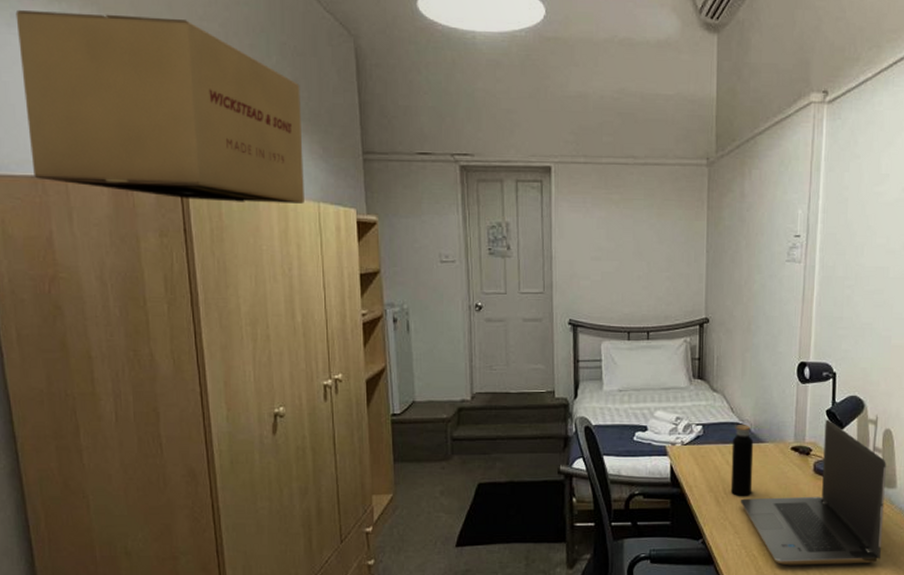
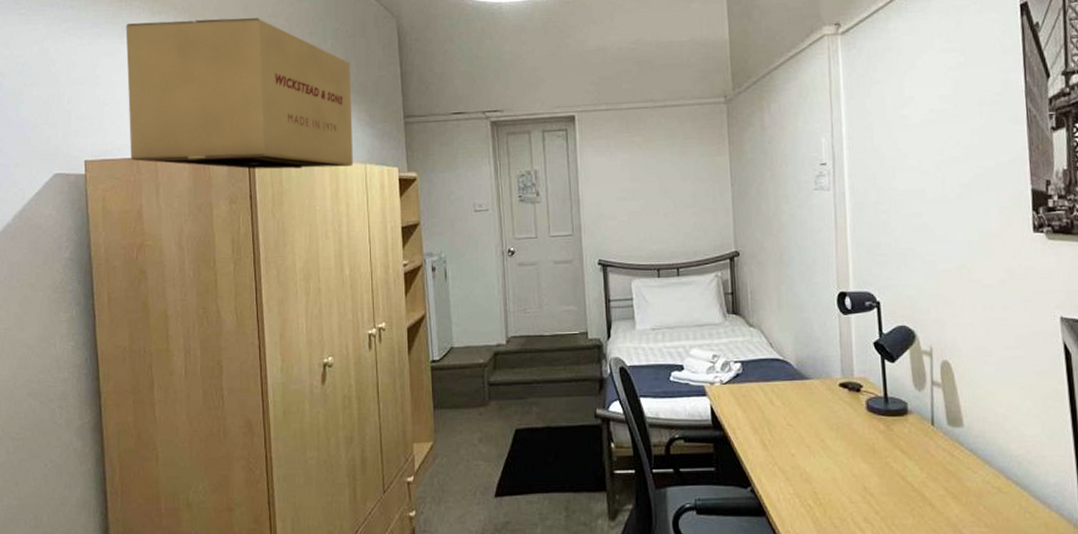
water bottle: present [730,420,754,496] -> none [774,355,801,438]
laptop computer: present [740,419,886,566] -> none [788,352,956,517]

